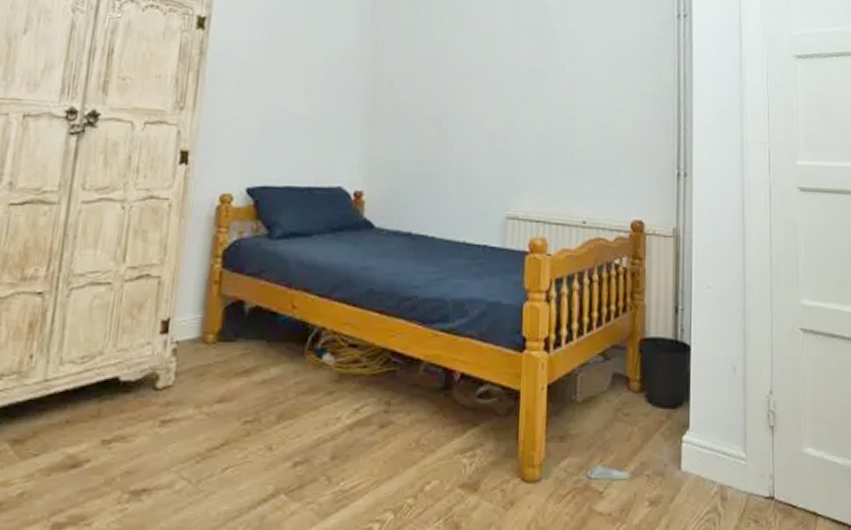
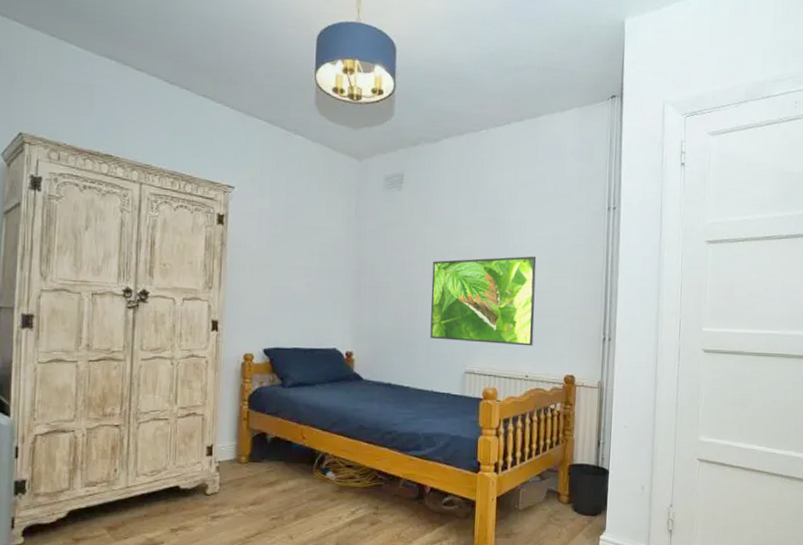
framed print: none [462,71,594,184] -> present [430,255,537,346]

